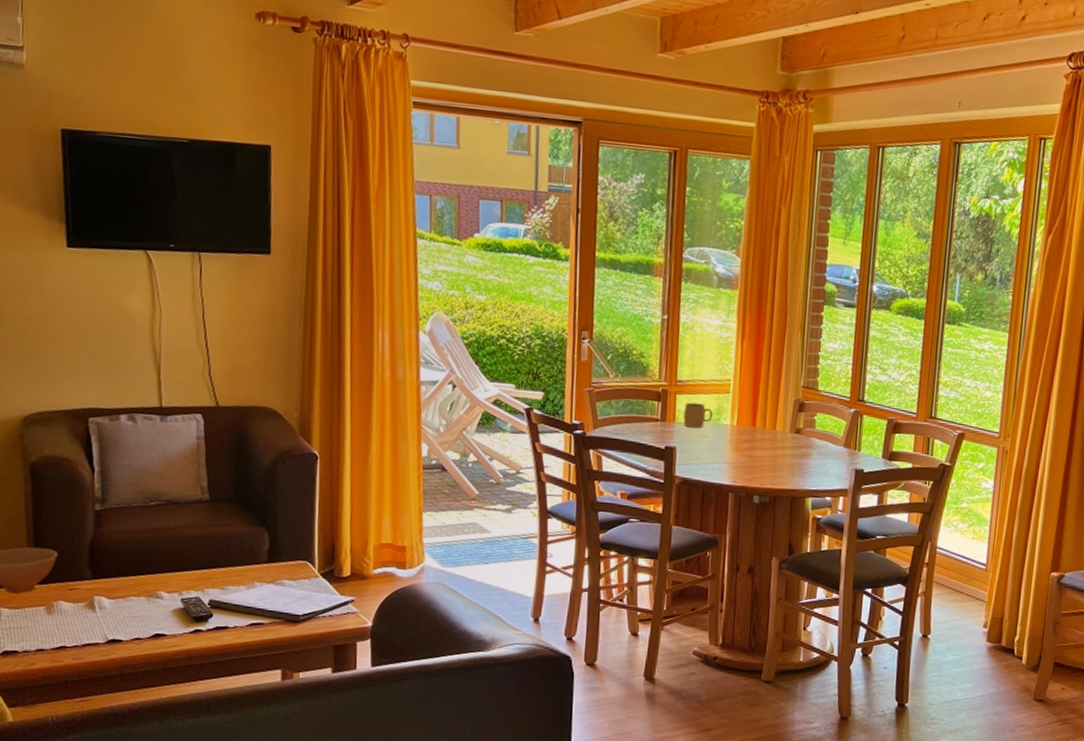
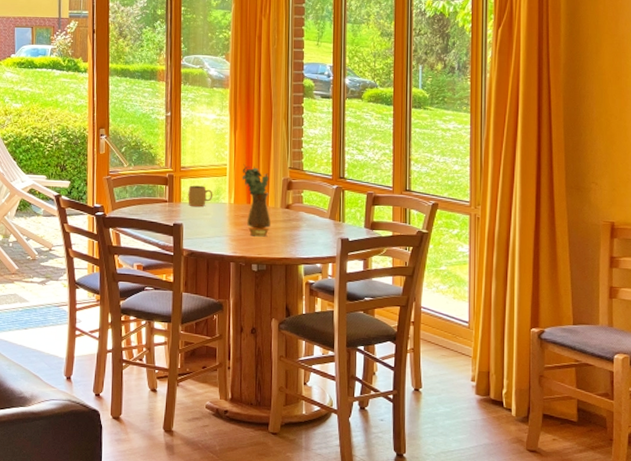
vase: none [747,380,779,465] -> present [242,164,271,237]

